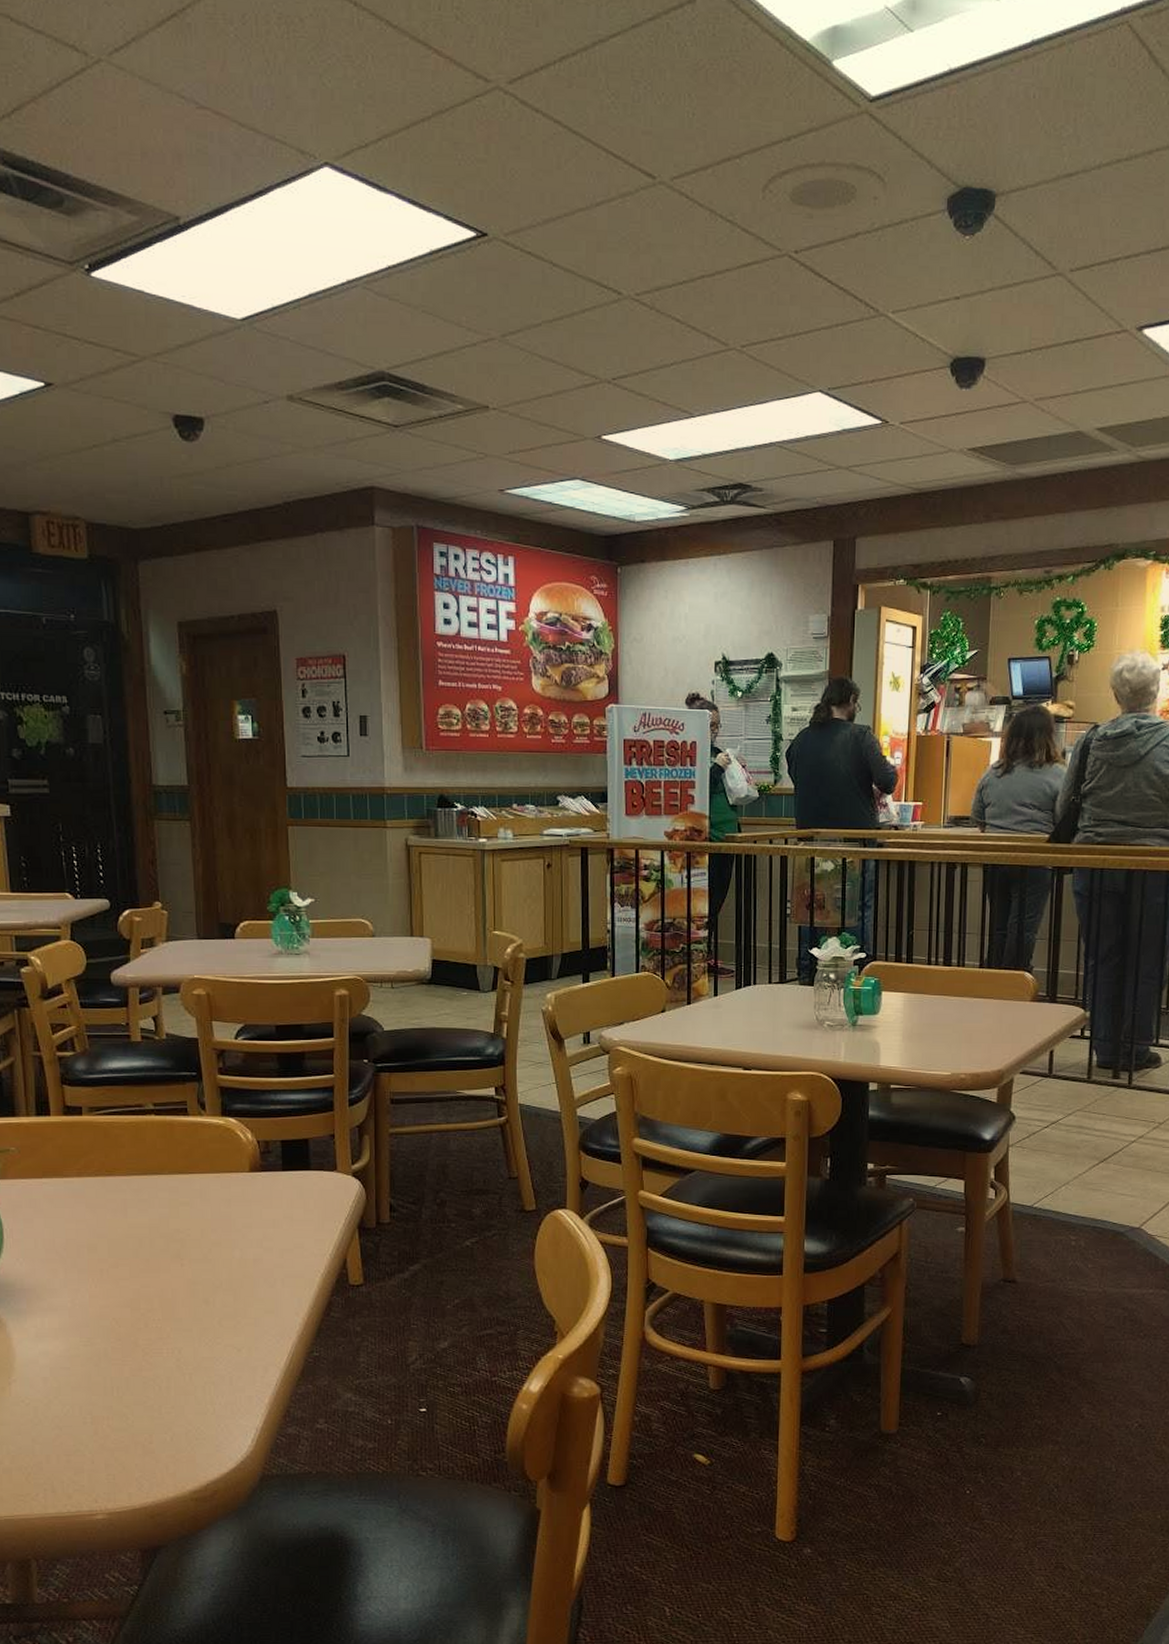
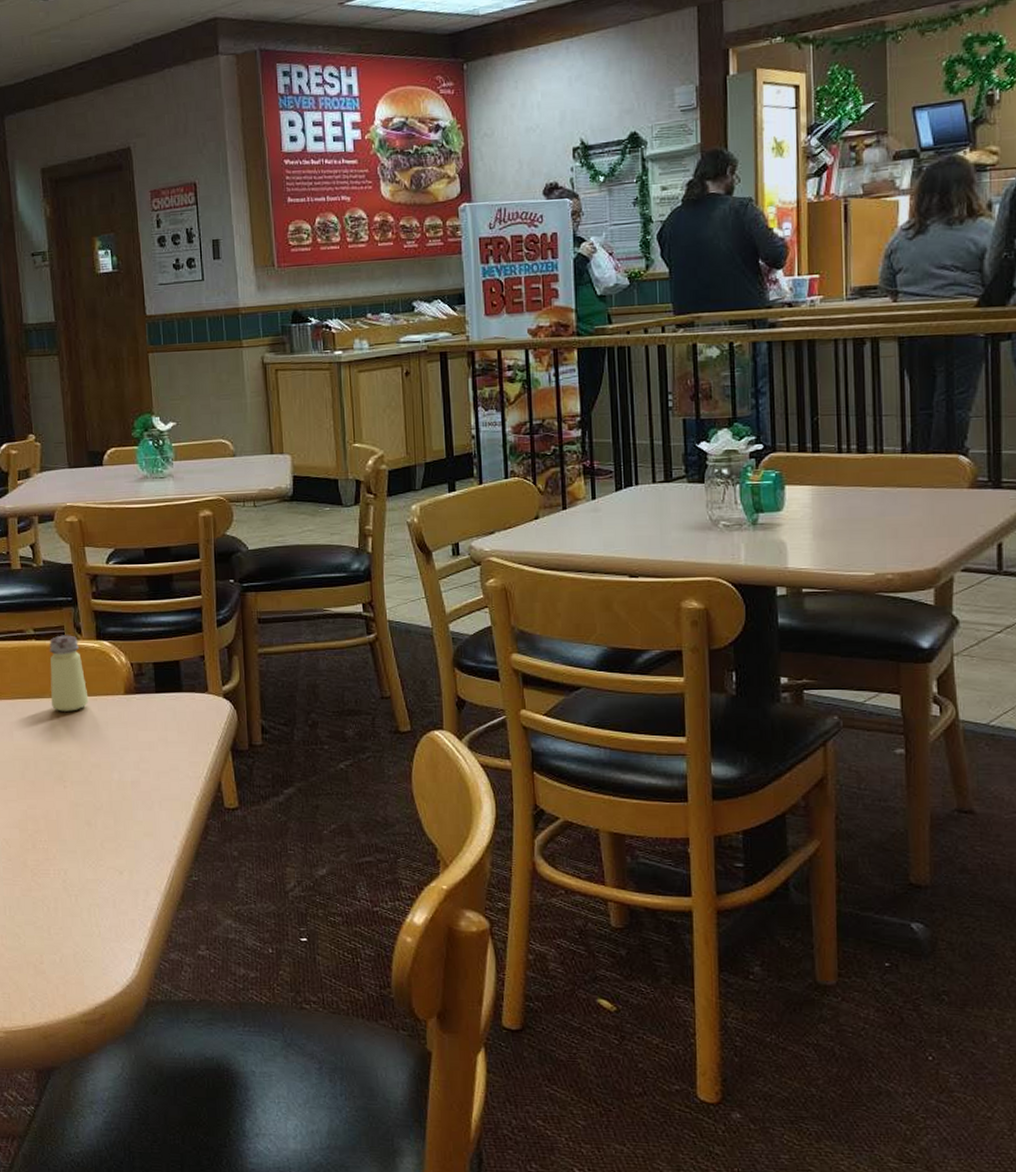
saltshaker: none [169,1110,211,1189] -> present [49,635,89,712]

